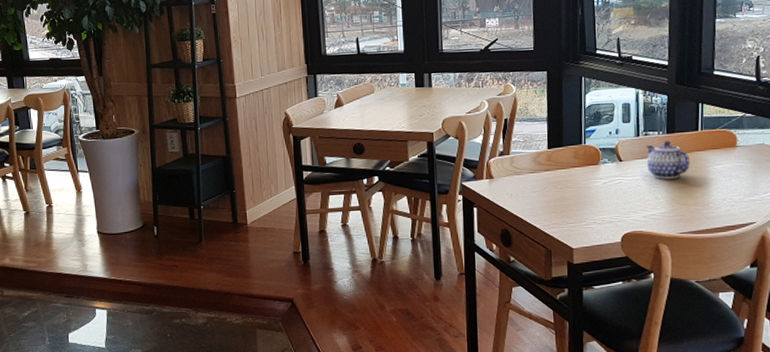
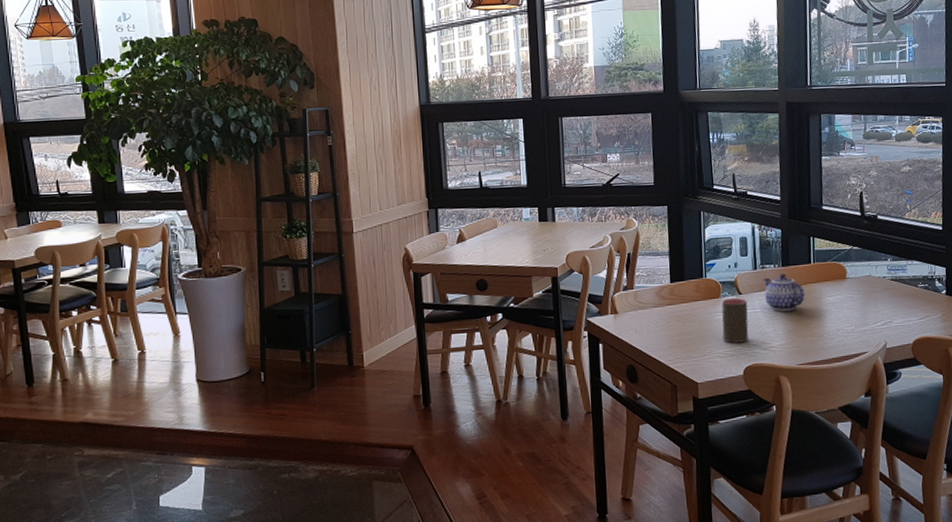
cup: none [600,164,629,210] -> present [721,297,749,343]

